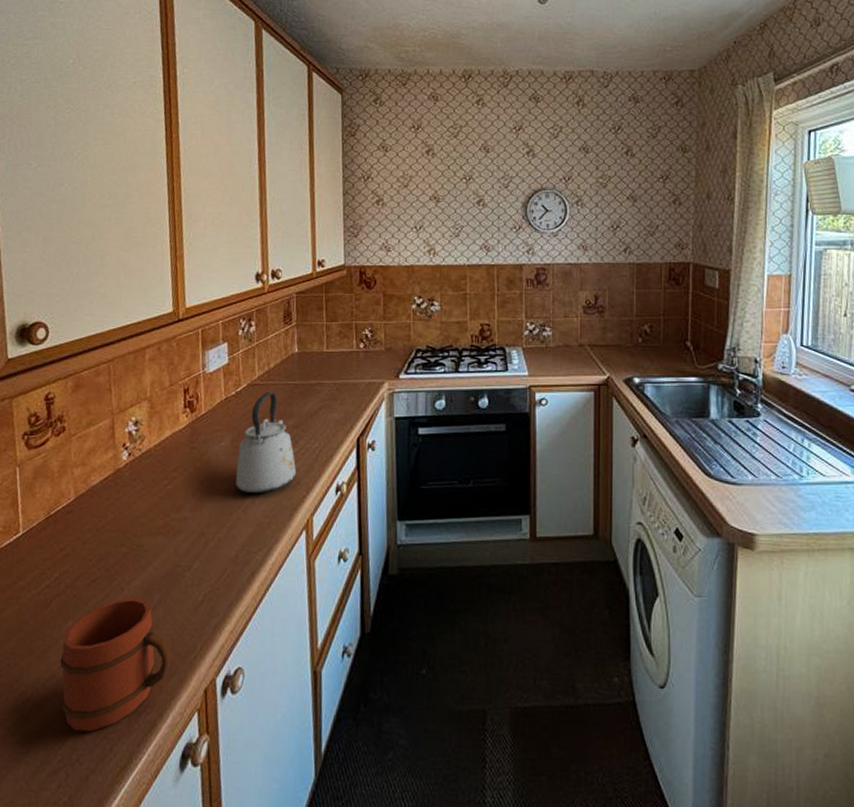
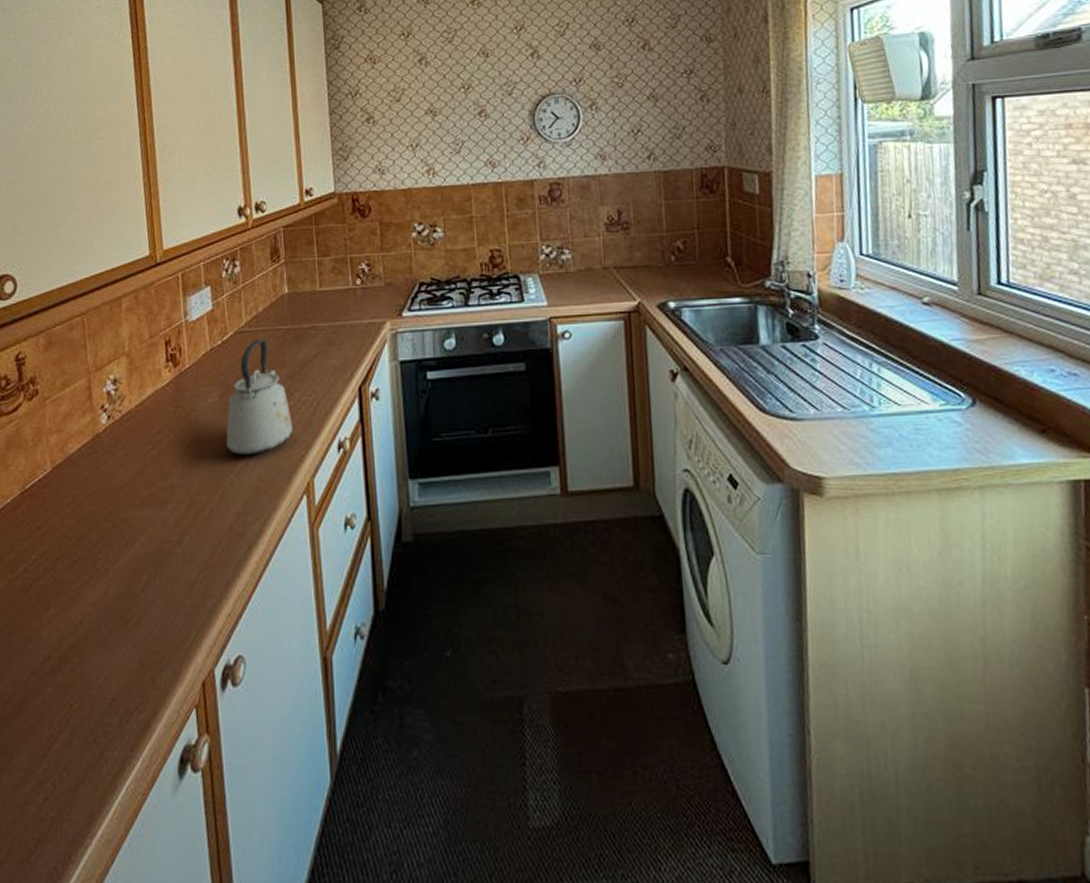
mug: present [59,597,172,732] -> none [41,579,165,735]

